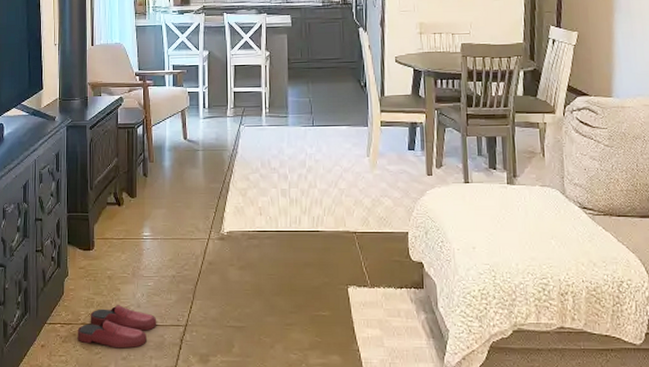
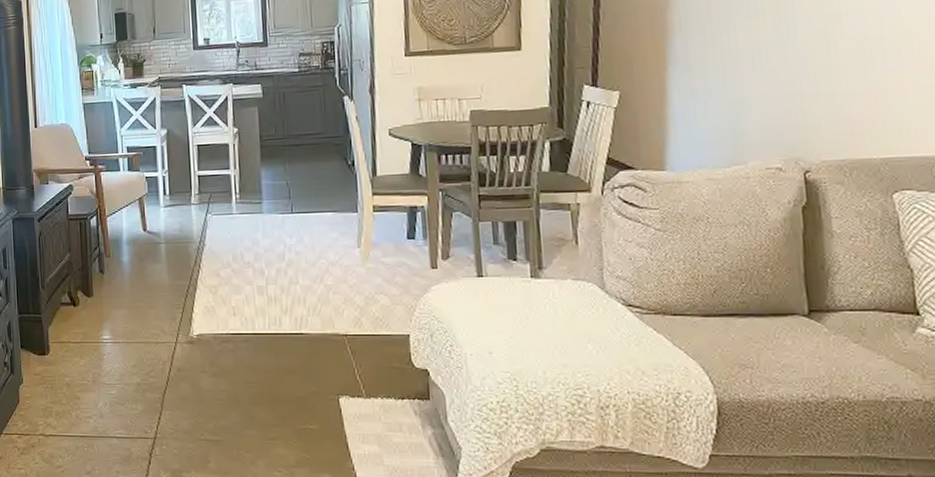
slippers: present [77,305,157,349] -> none [36,415,123,462]

